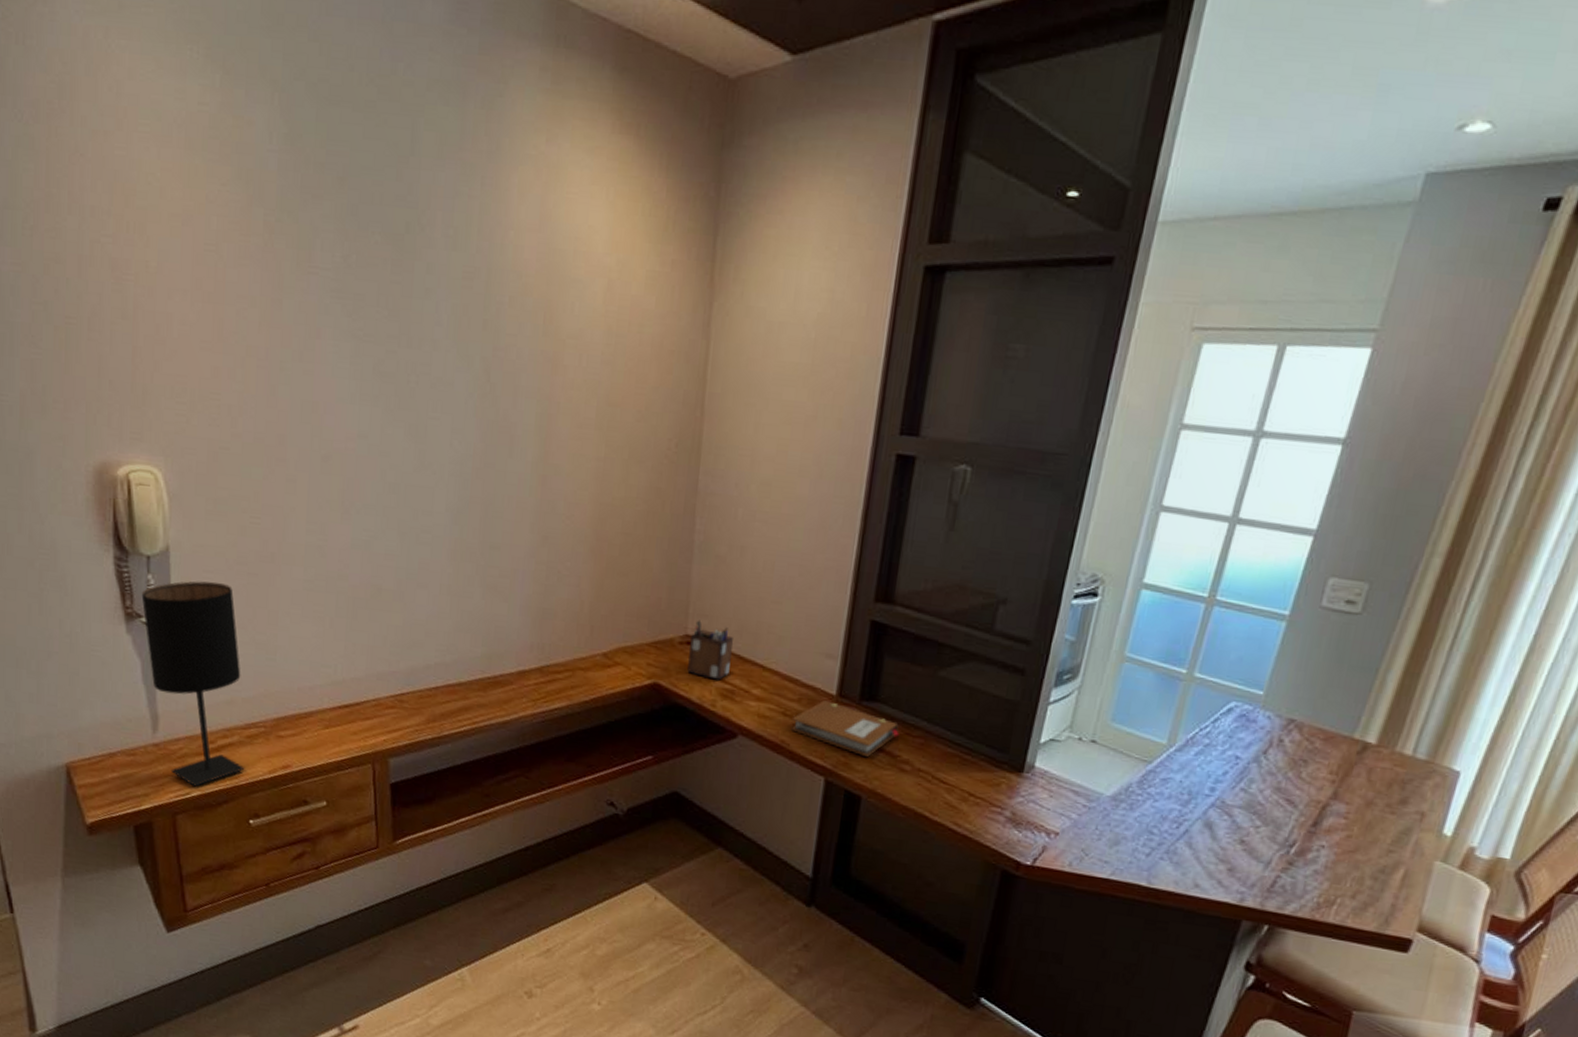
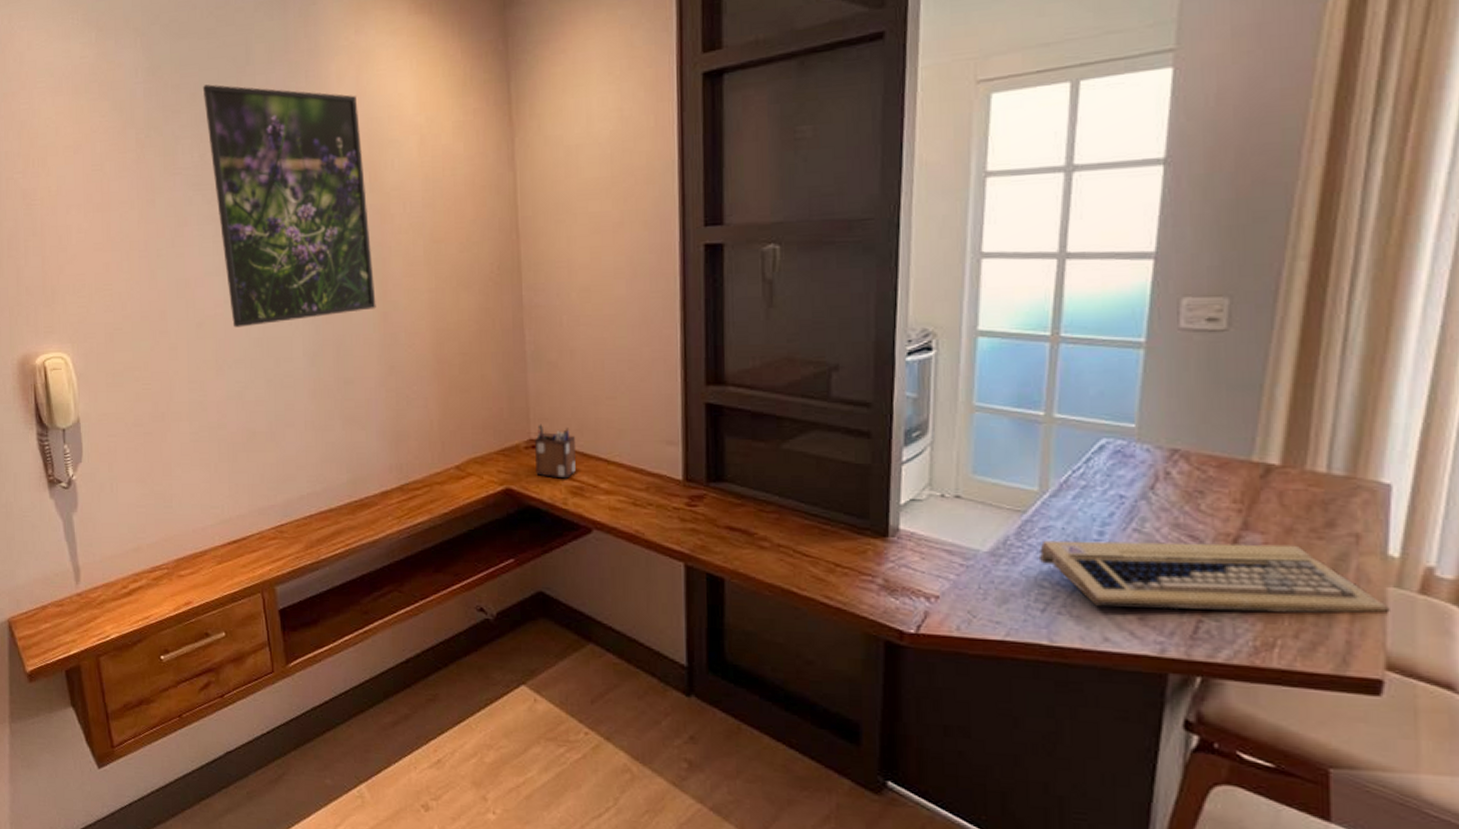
table lamp: present [141,581,245,787] -> none [60,444,154,629]
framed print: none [353,170,540,471] -> present [202,84,376,328]
notebook: present [790,700,899,757] -> none [642,487,752,537]
computer keyboard: none [1153,790,1433,883] -> present [1038,540,1390,613]

